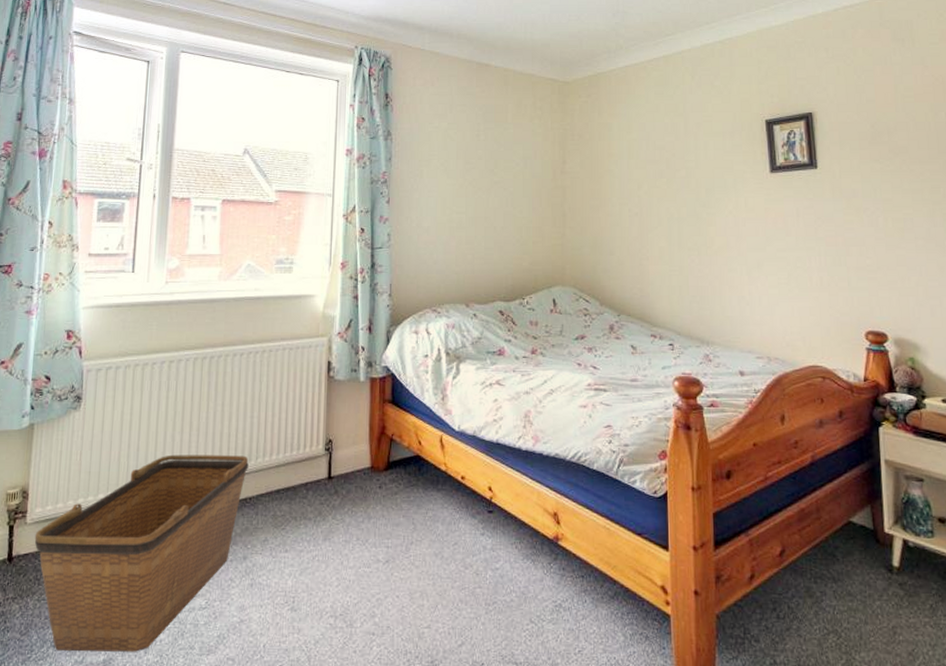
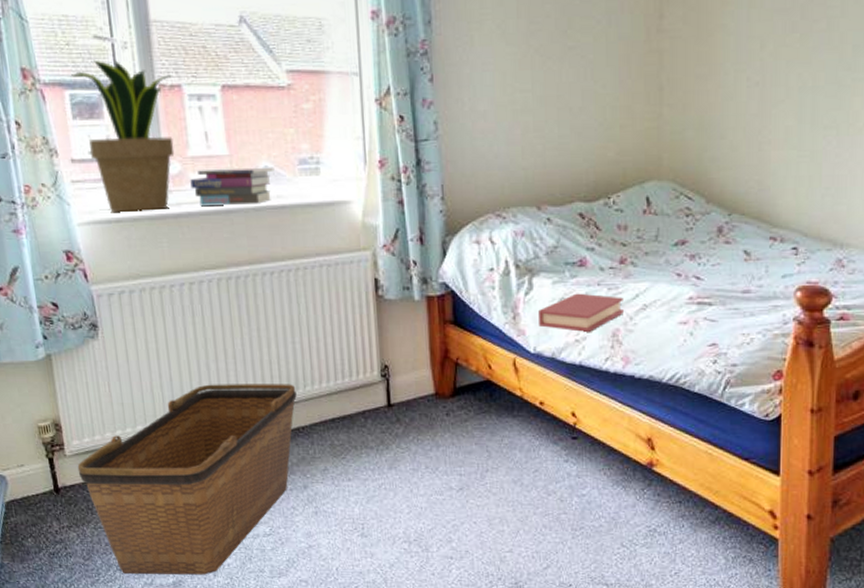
potted plant: none [103,176,184,299] -> present [71,59,175,213]
books: none [184,265,256,296] -> present [190,167,274,207]
book: none [464,378,534,414] -> present [539,293,623,333]

